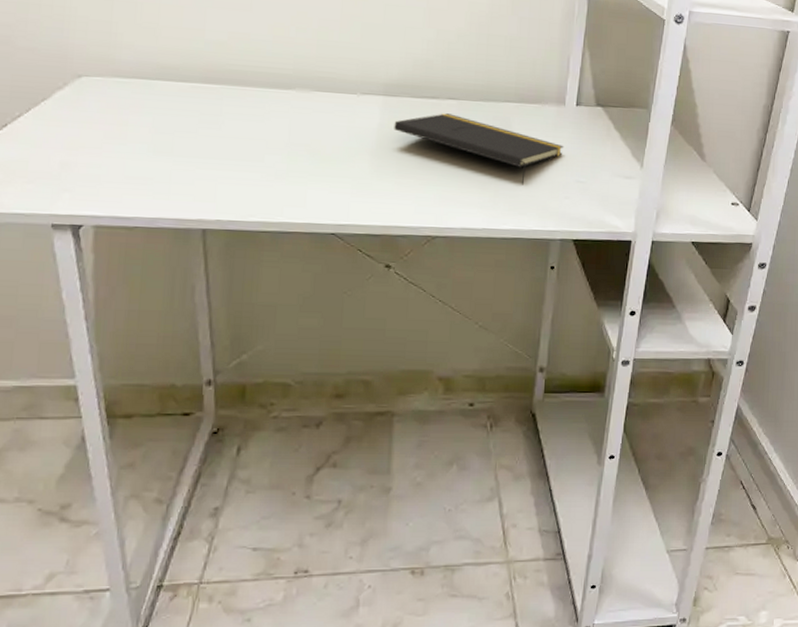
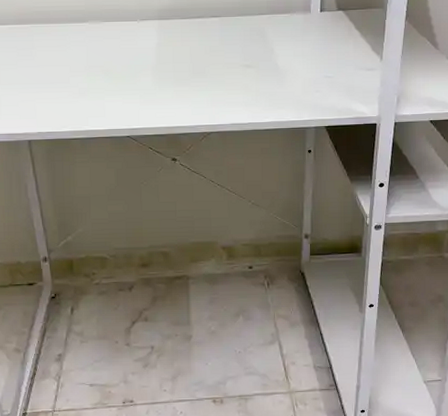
notepad: present [394,113,564,185] -> none [169,29,313,84]

